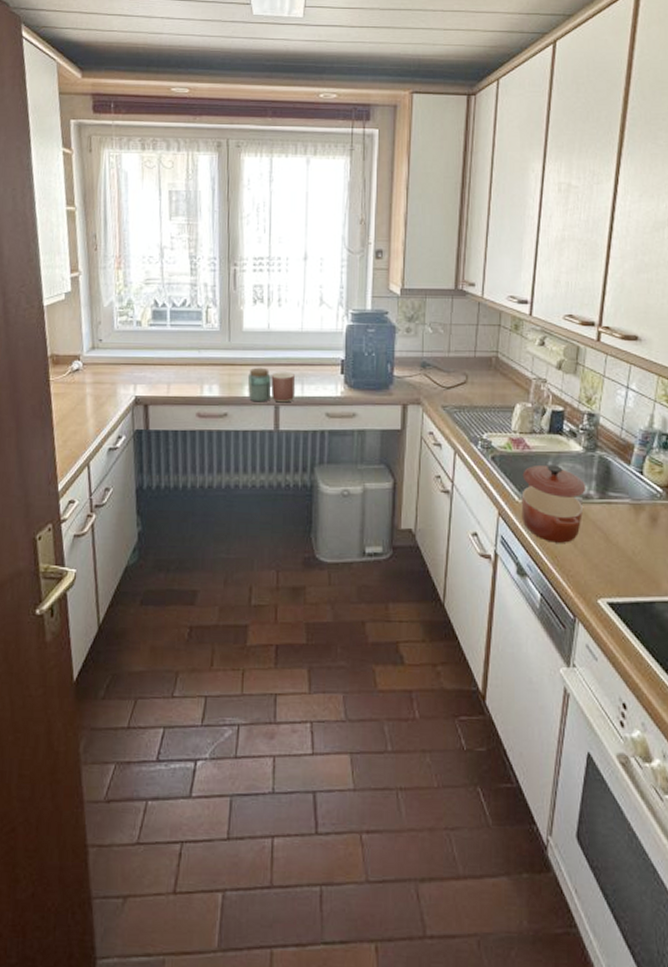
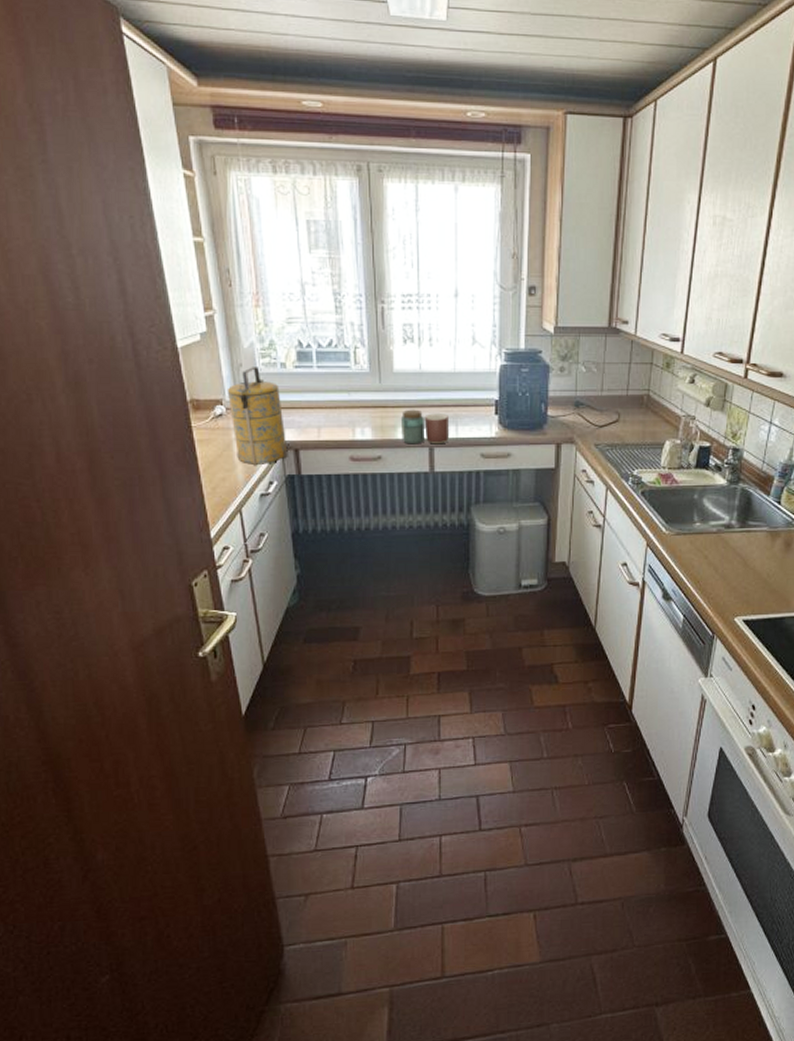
food container: none [85,324,138,420] -> present [227,367,288,466]
saucepan: present [521,464,586,543] -> none [668,498,729,569]

